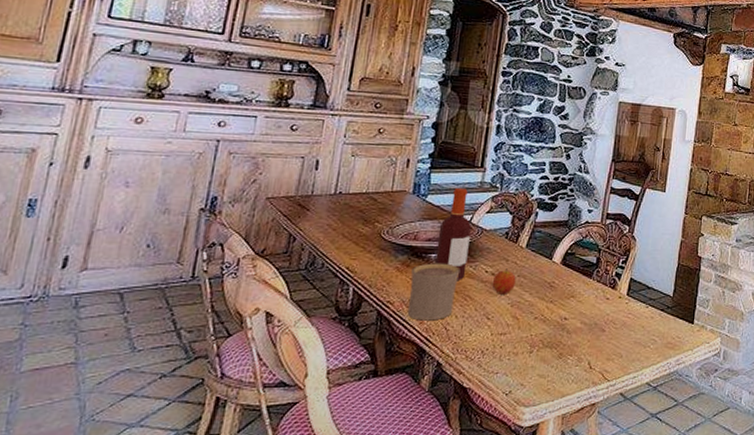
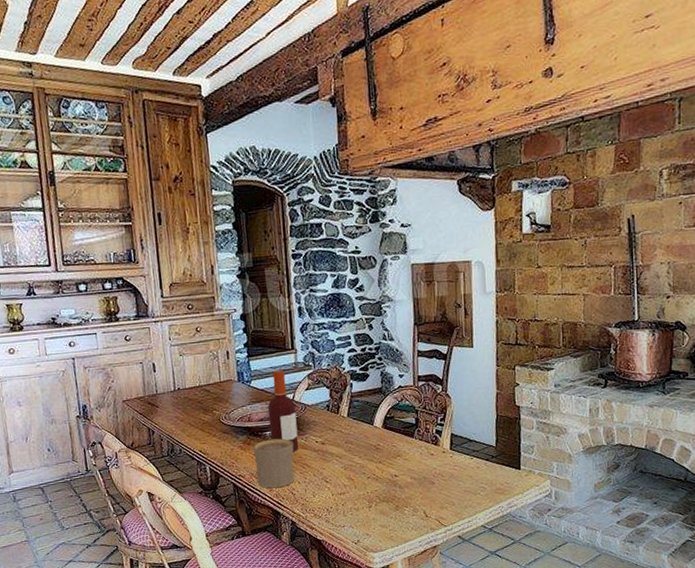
fruit: present [492,268,516,295] -> none [323,437,345,461]

